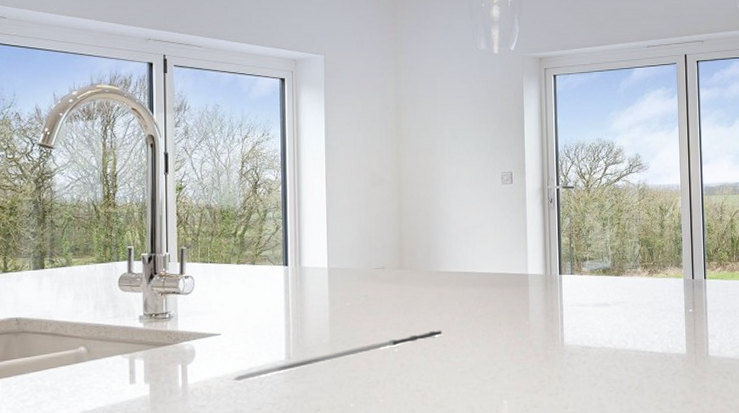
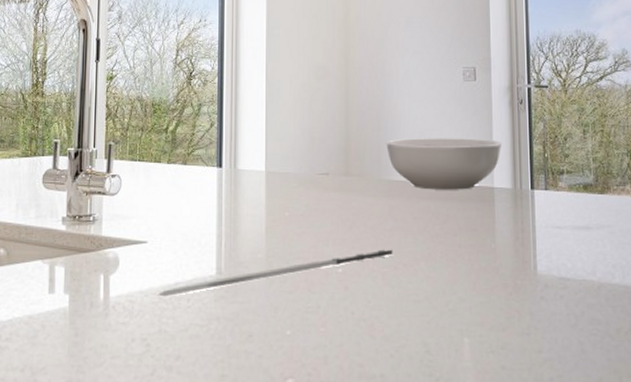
bowl: none [434,233,535,278] -> present [385,138,503,190]

